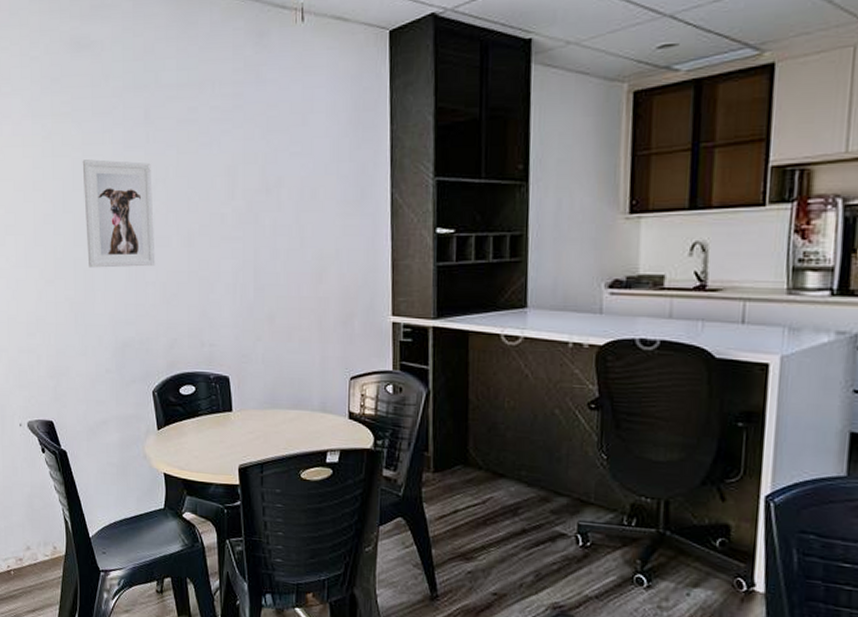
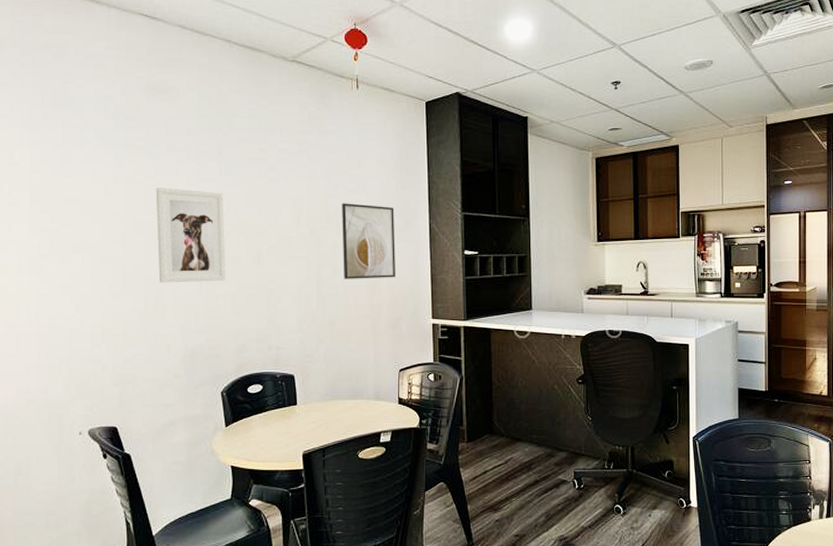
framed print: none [283,170,348,265] -> present [342,203,396,279]

